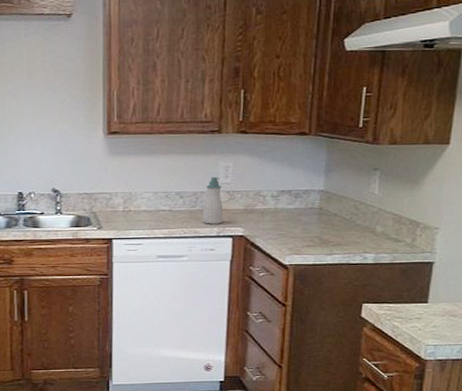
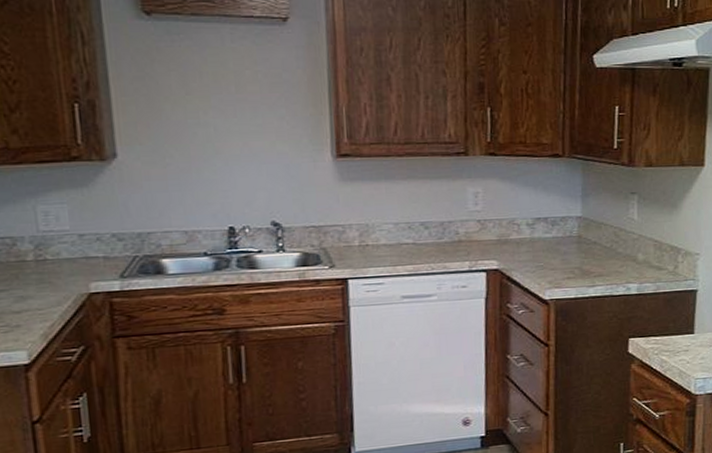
soap bottle: present [202,176,223,224] -> none [451,204,474,258]

